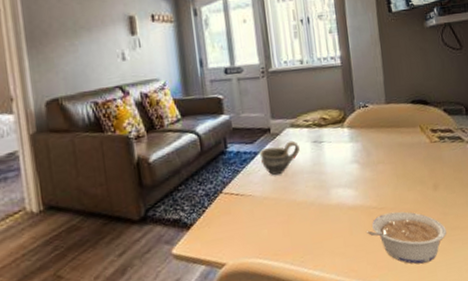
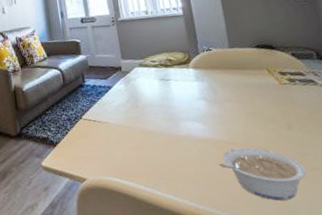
cup: present [259,140,300,176] -> none [112,78,149,107]

